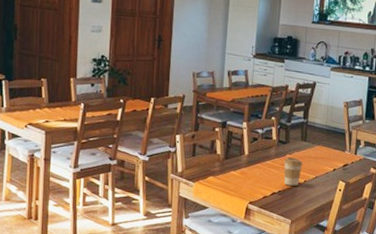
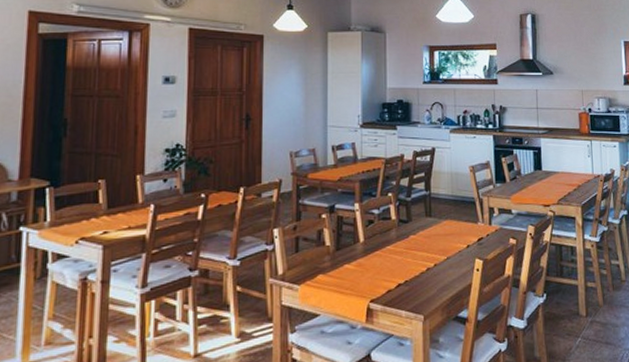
coffee cup: present [283,157,303,186] -> none [407,238,430,273]

